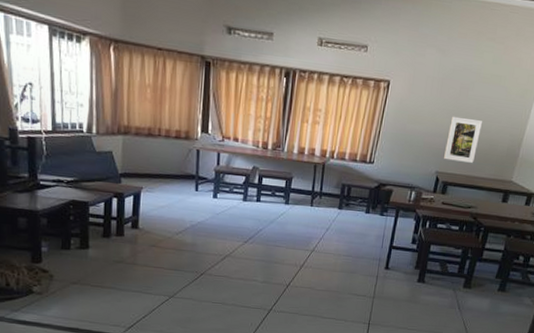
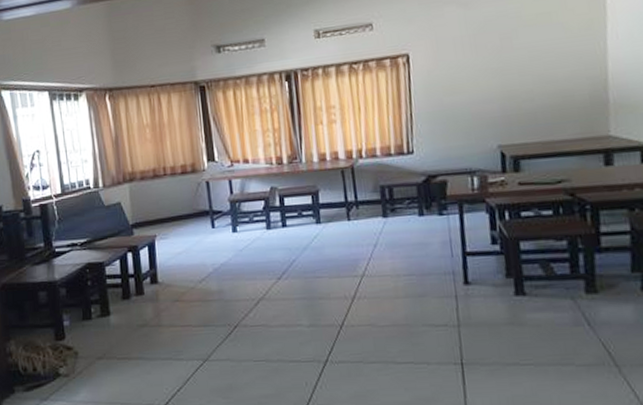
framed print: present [444,116,482,163] -> none [500,71,547,129]

